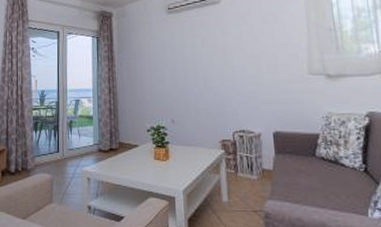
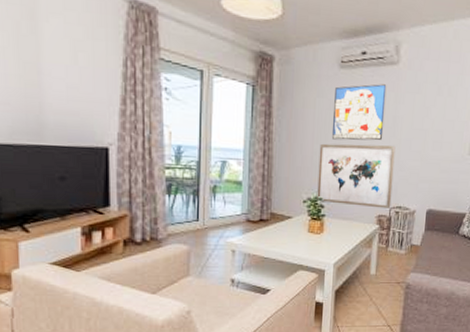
wall art: none [157,72,234,133] -> present [317,143,396,209]
wall art: none [165,21,215,73] -> present [332,84,387,141]

